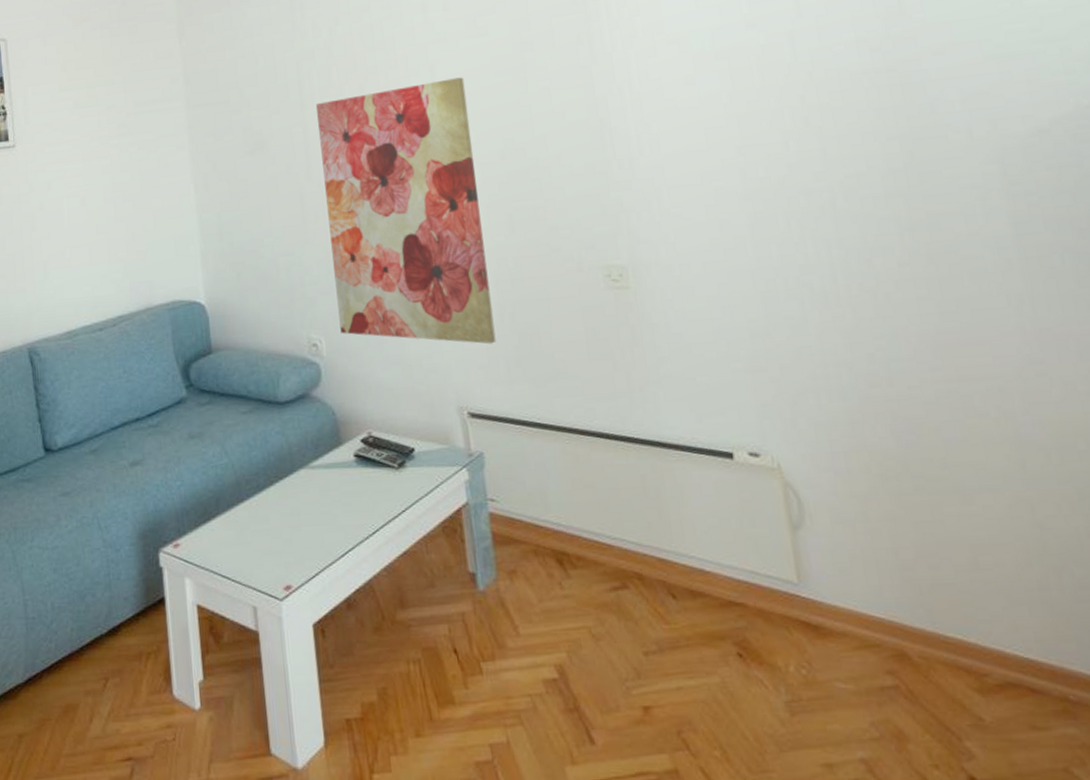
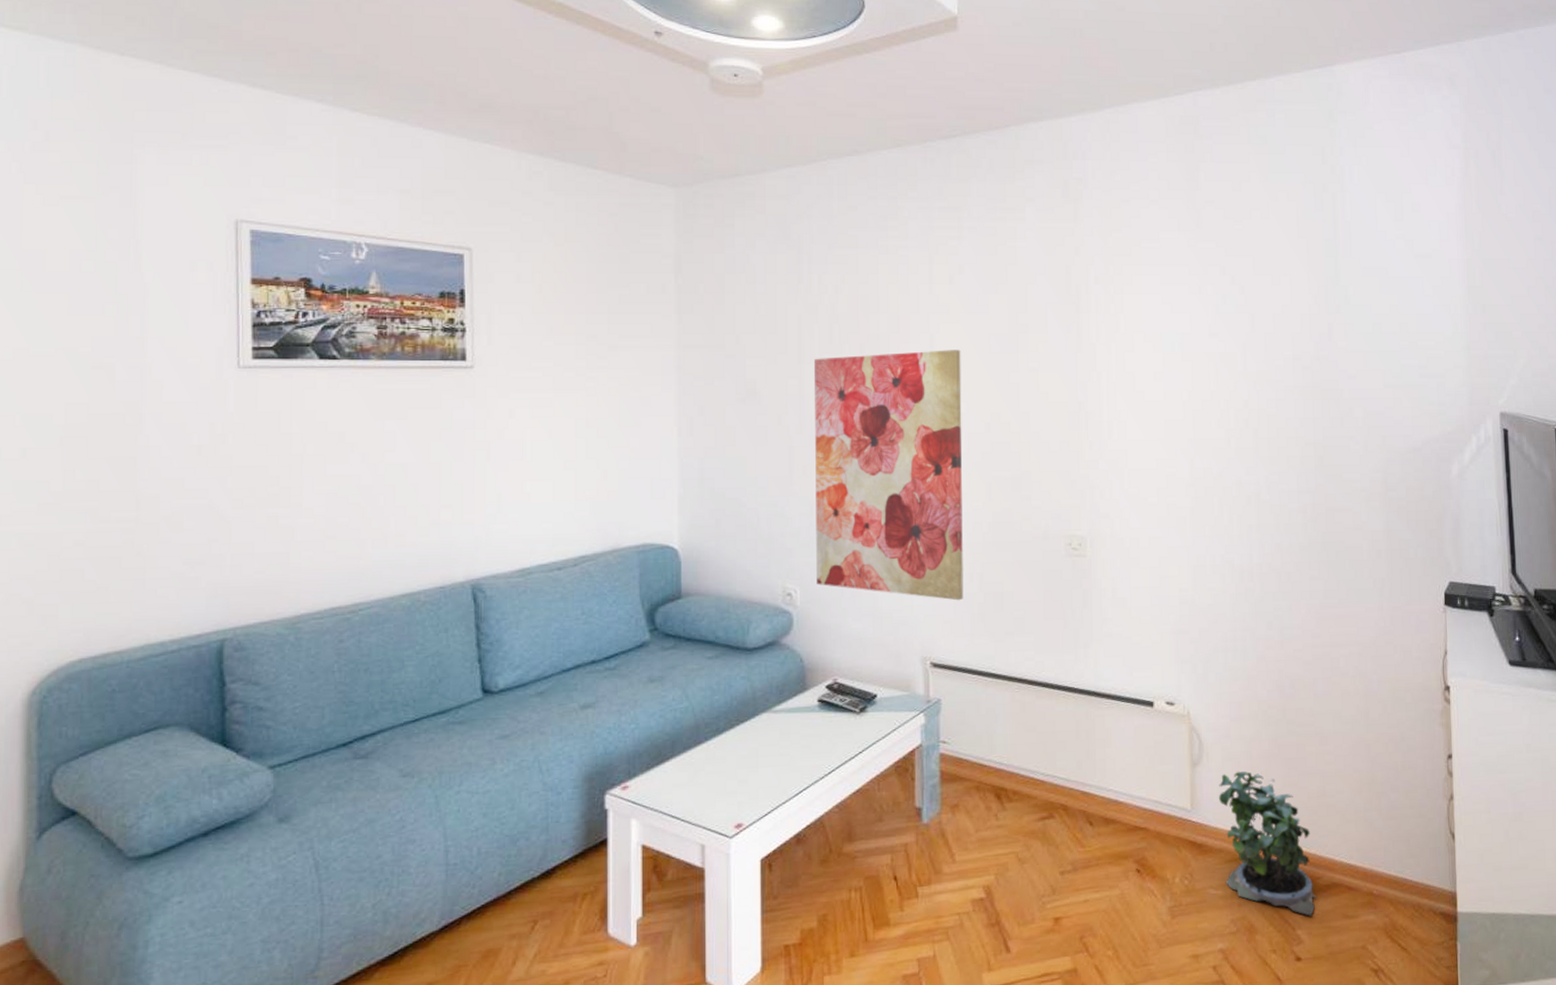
potted plant: none [830,536,987,724] -> present [1219,771,1317,916]

